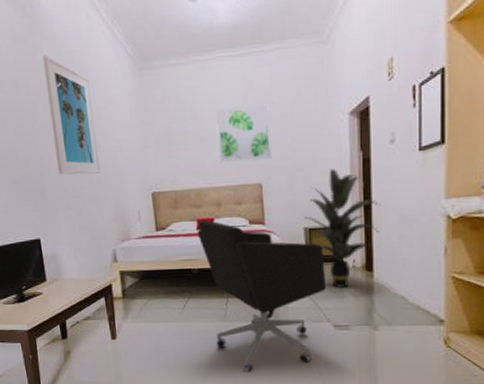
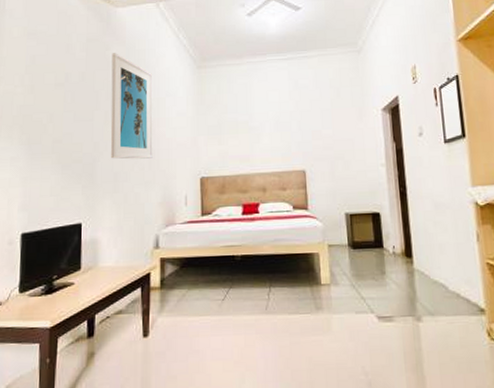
office chair: present [197,219,327,373] -> none [242,204,369,376]
wall art: present [216,105,272,163] -> none [265,101,315,151]
indoor plant: present [304,168,380,289] -> none [345,157,415,277]

